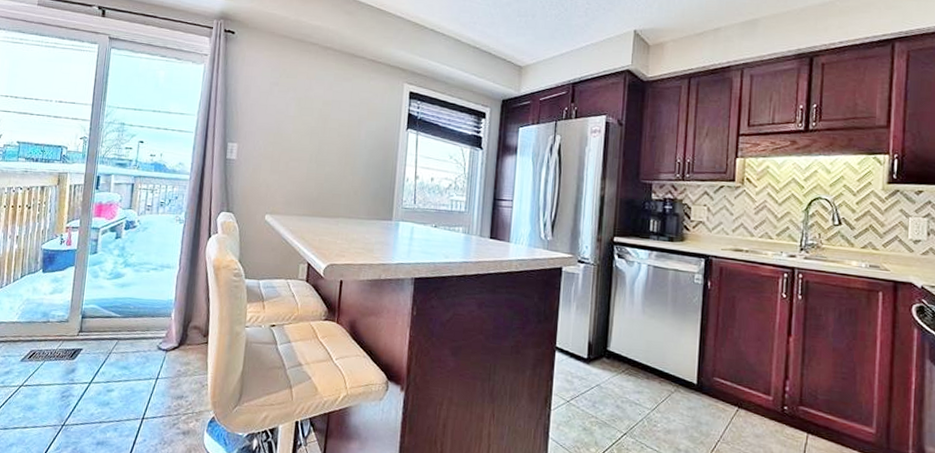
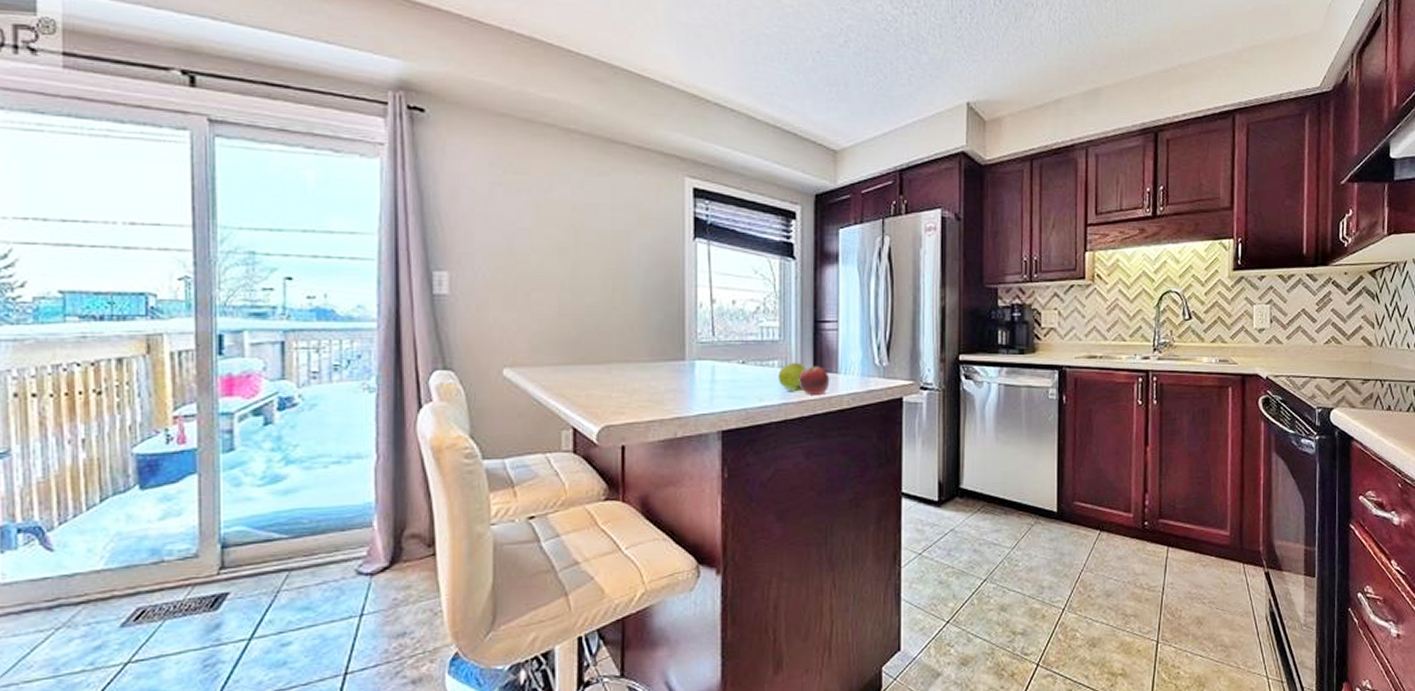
fruit: none [462,230,484,254] -> present [779,362,806,392]
fruit: none [477,234,503,258] -> present [798,366,830,395]

